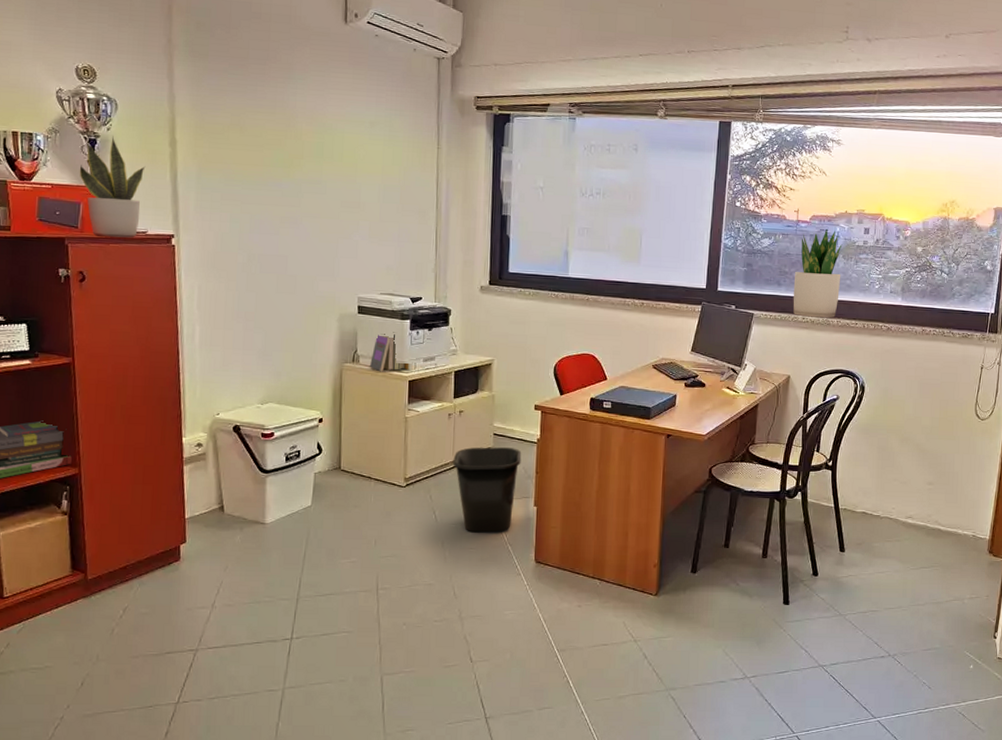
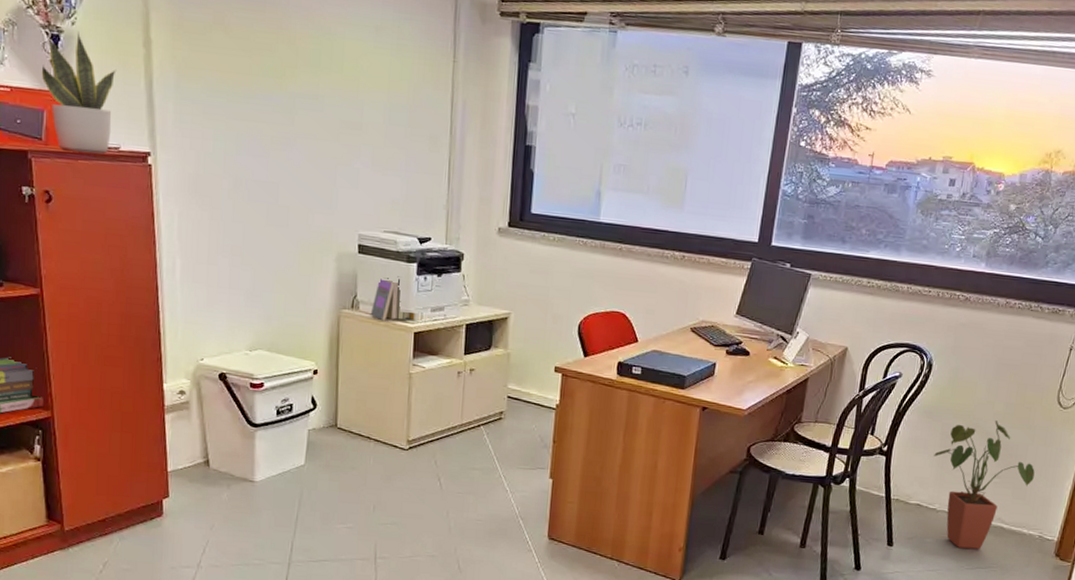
waste bin: present [453,447,522,533] -> none [461,410,538,504]
planter: present [793,228,842,318] -> none [857,177,922,284]
house plant: none [873,434,963,551] -> present [934,420,1035,549]

